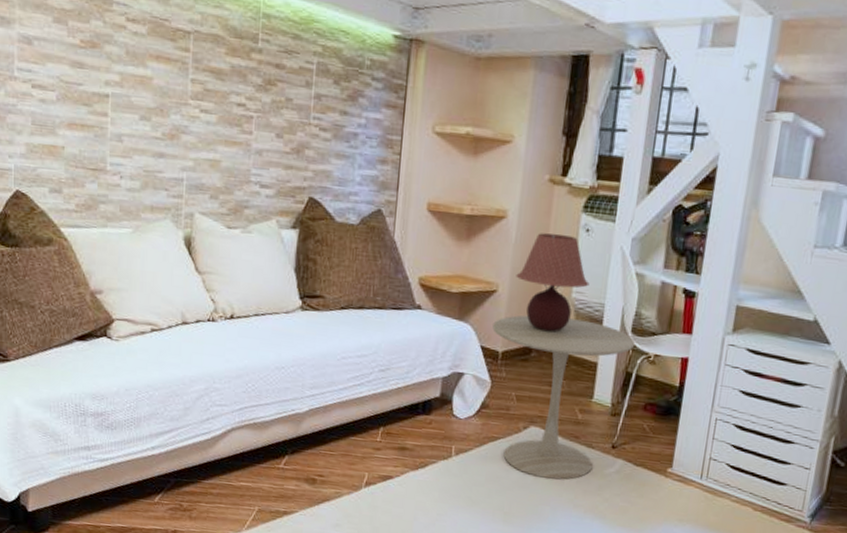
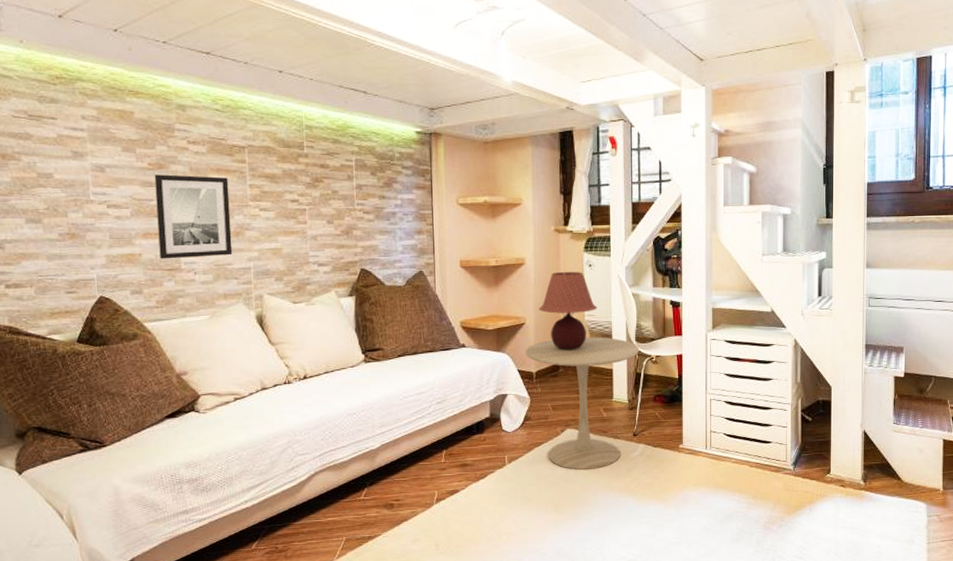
wall art: none [84,54,168,162] -> present [154,174,233,259]

